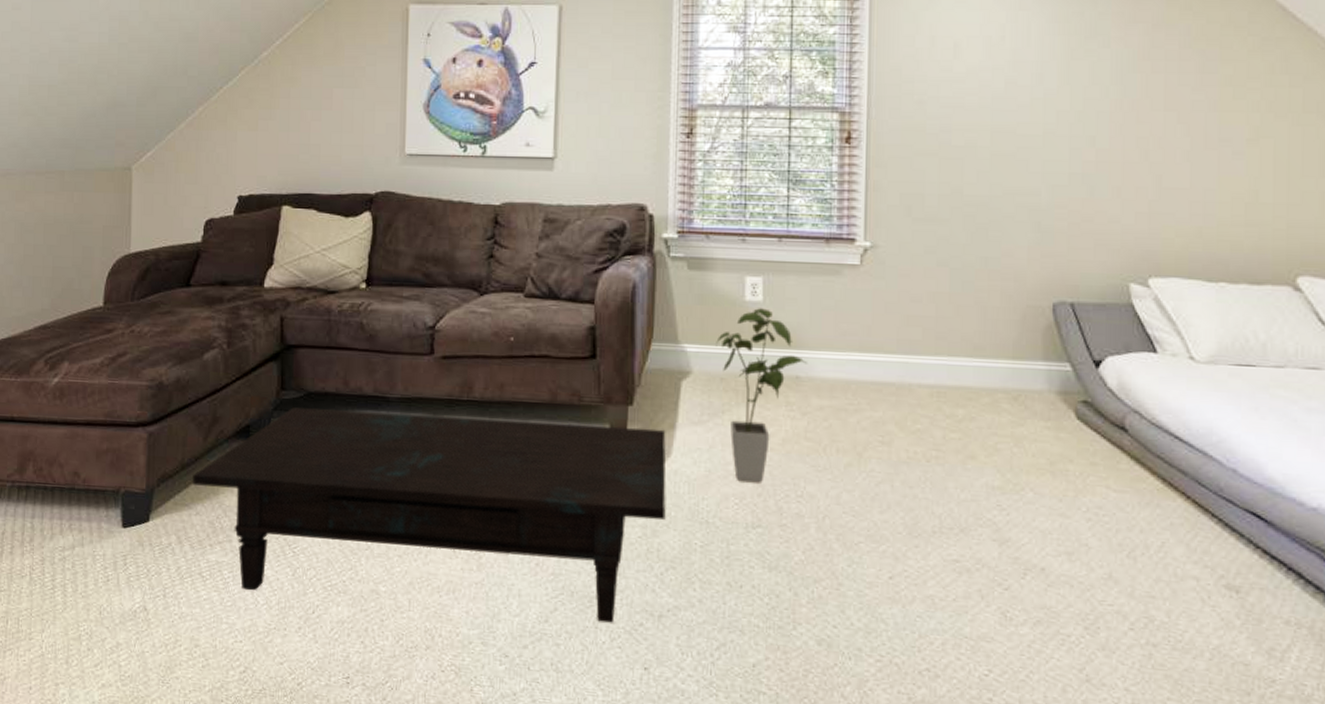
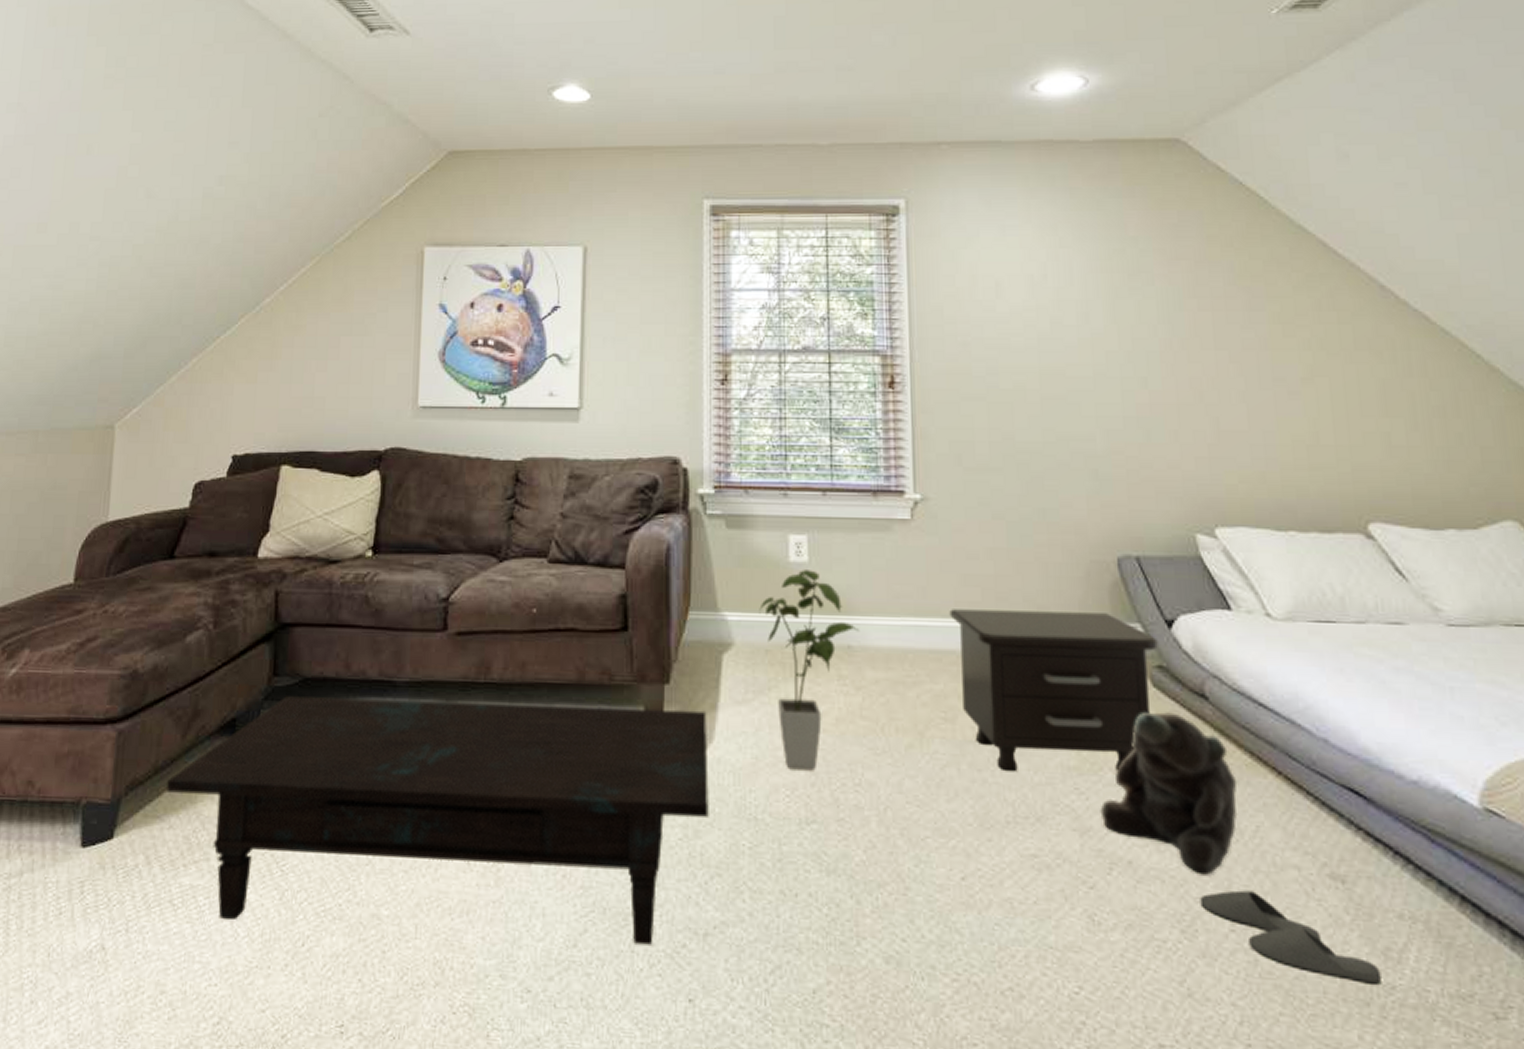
nightstand: none [892,346,1086,492] -> present [949,609,1160,772]
stuffed animal: none [1019,441,1148,582] -> present [1100,712,1238,875]
slippers: none [1104,595,1263,678] -> present [1200,890,1382,984]

